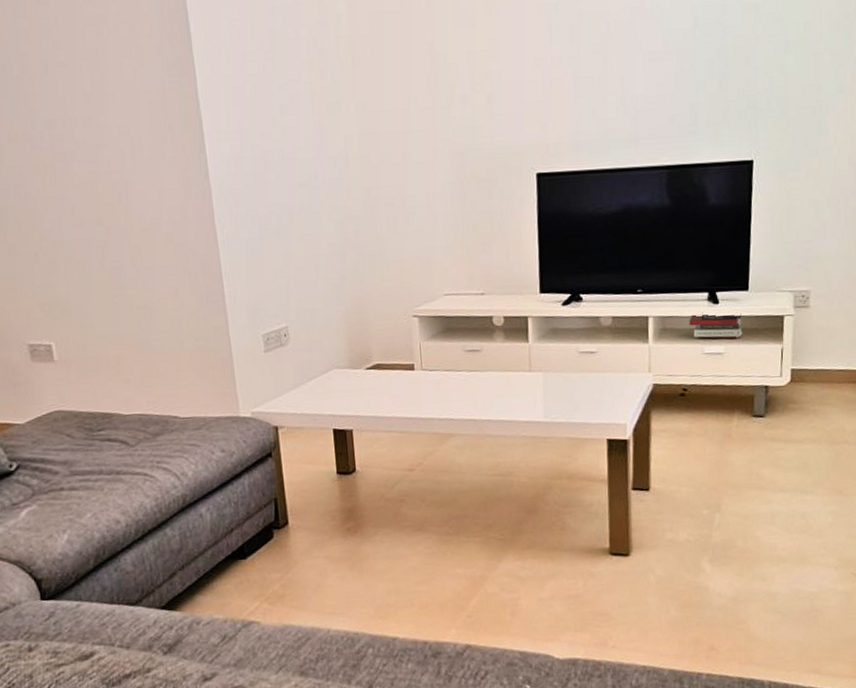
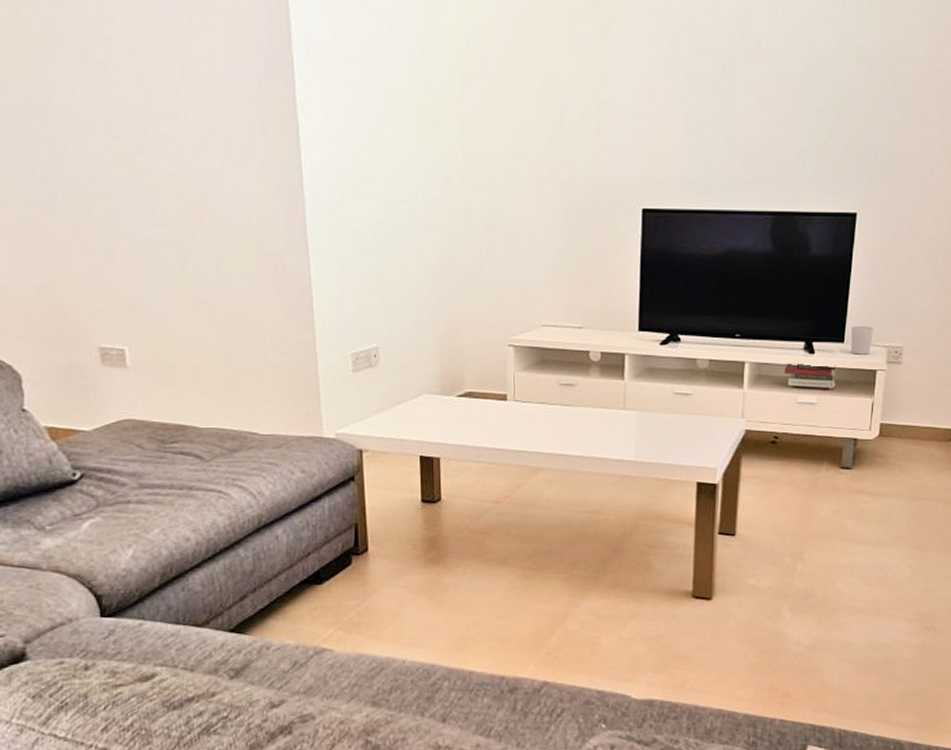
candle holder: none [755,272,779,302] -> present [850,325,874,354]

